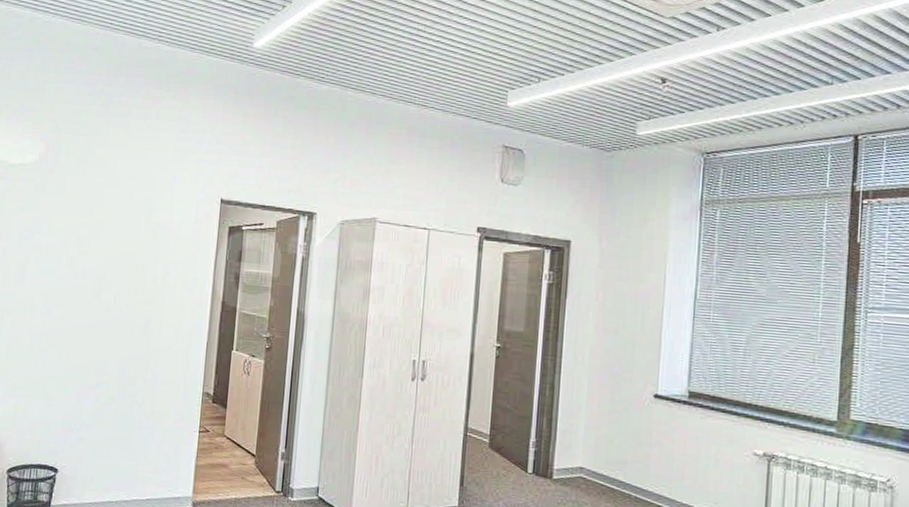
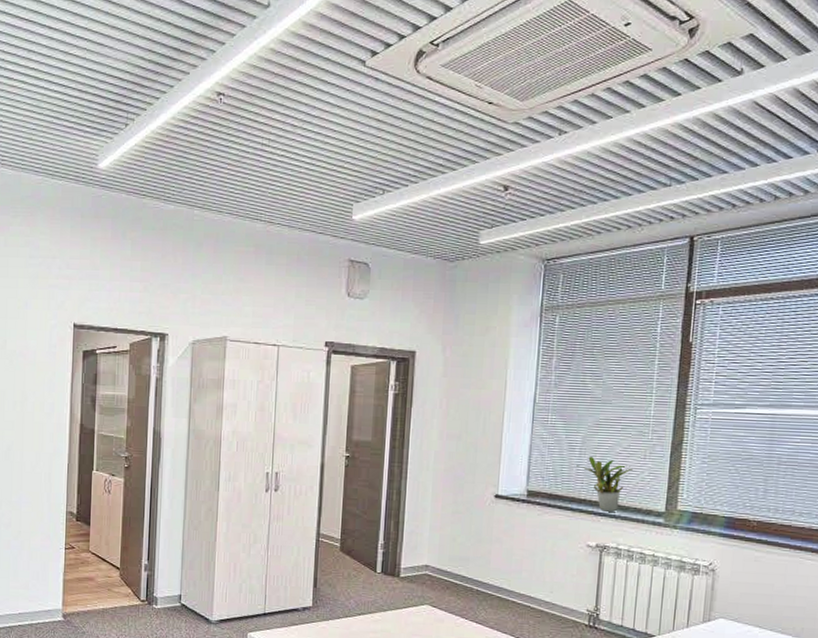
potted plant: none [741,358,801,419] -> present [577,457,633,512]

